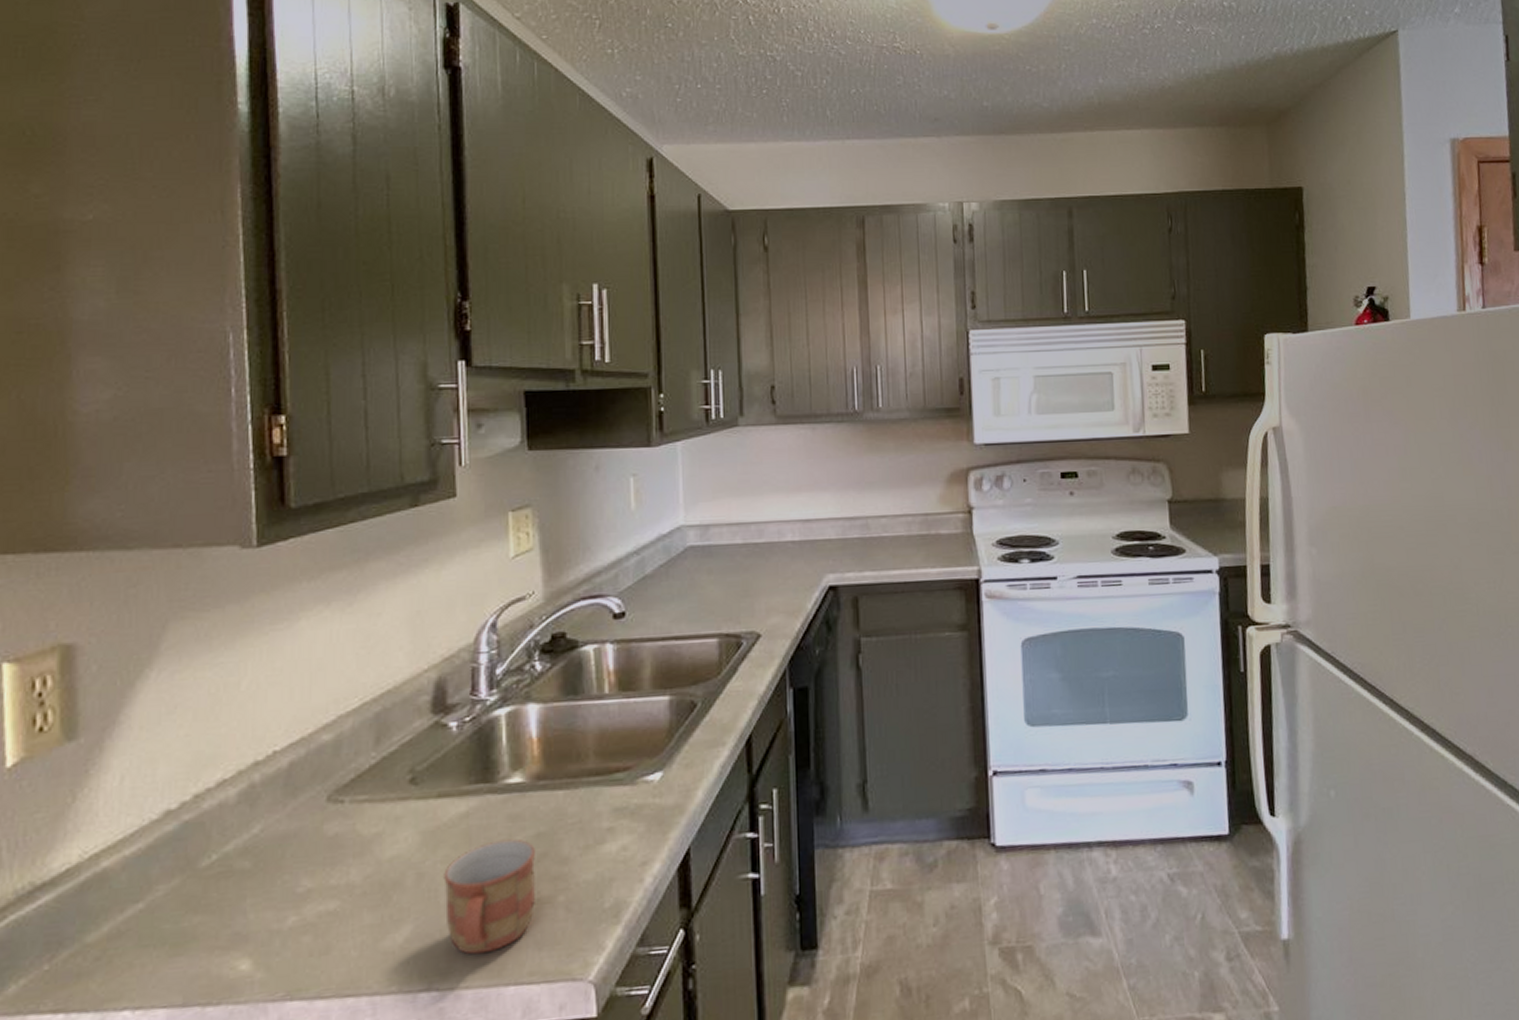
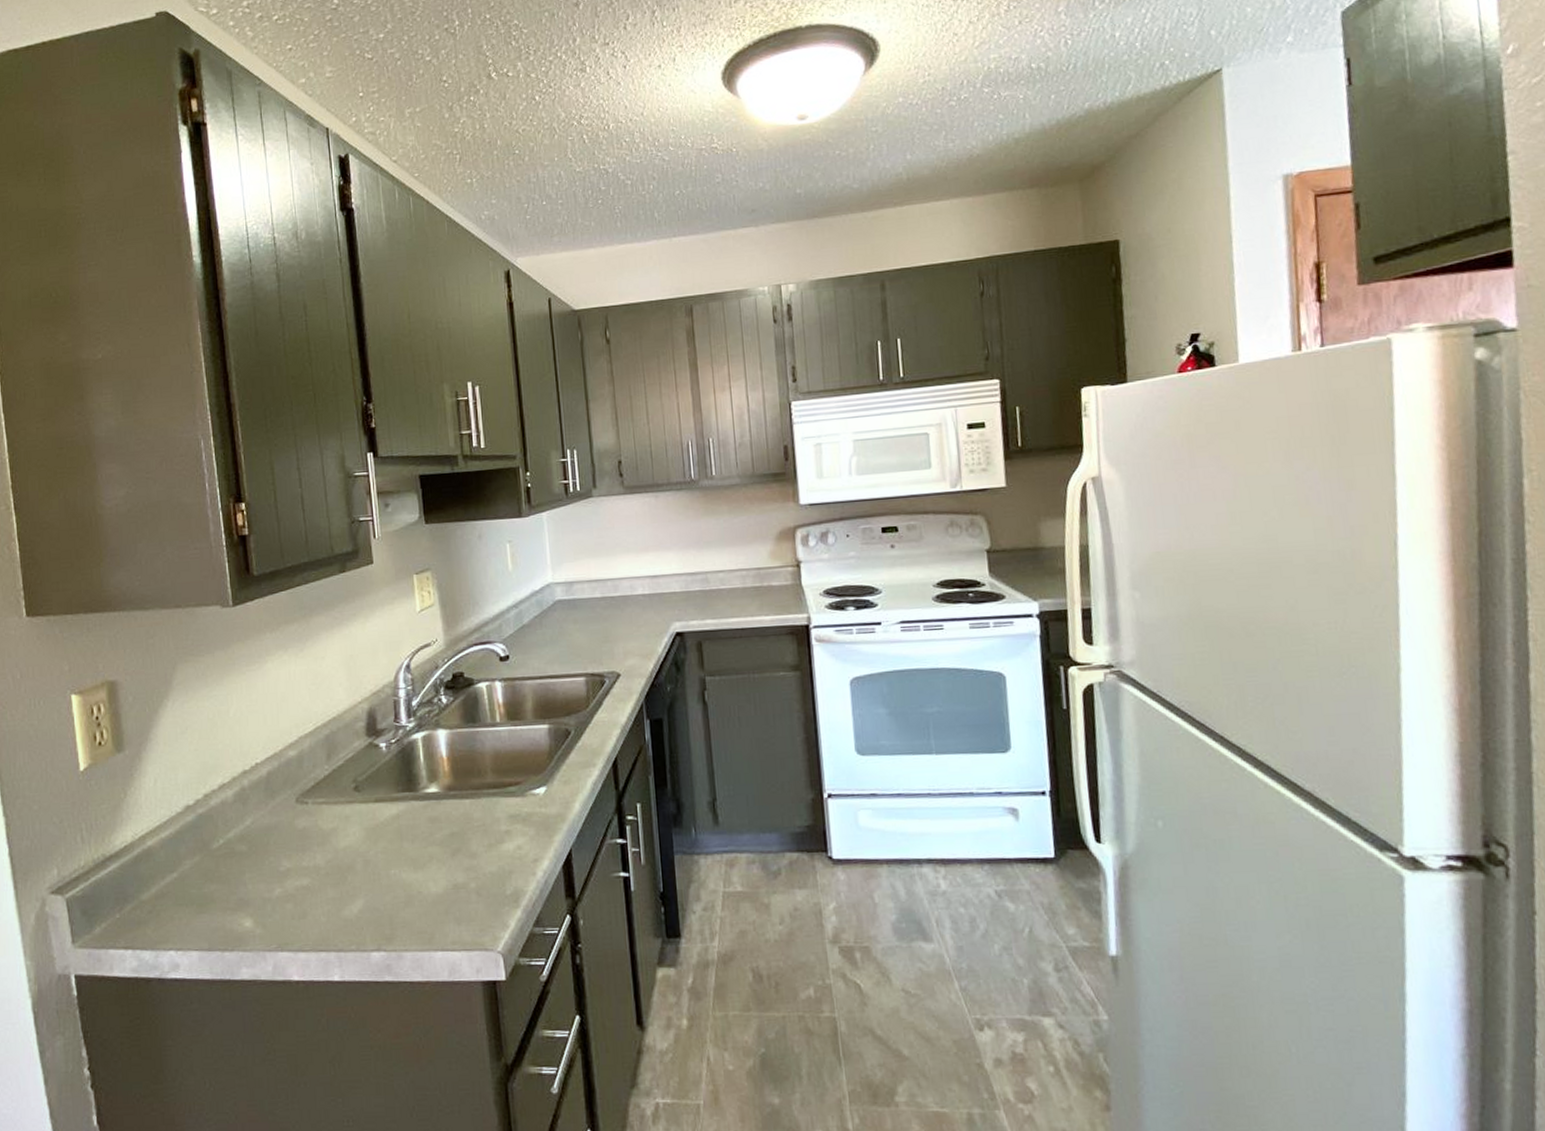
mug: present [444,839,535,955] -> none [383,836,453,925]

